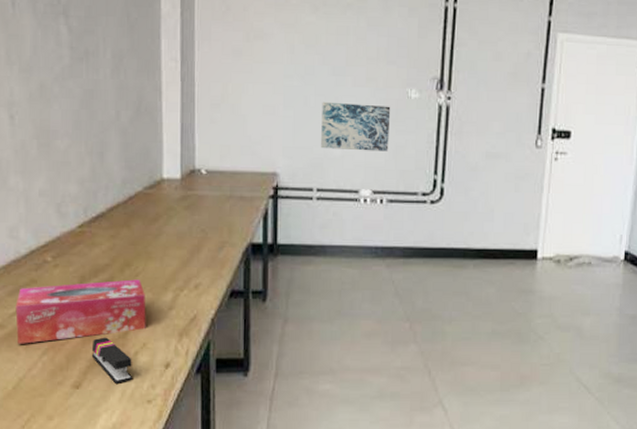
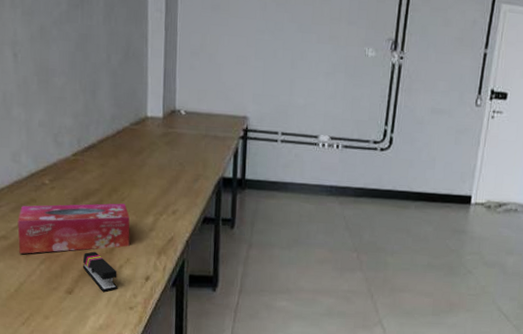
wall art: present [321,101,391,152] -> none [287,55,350,103]

